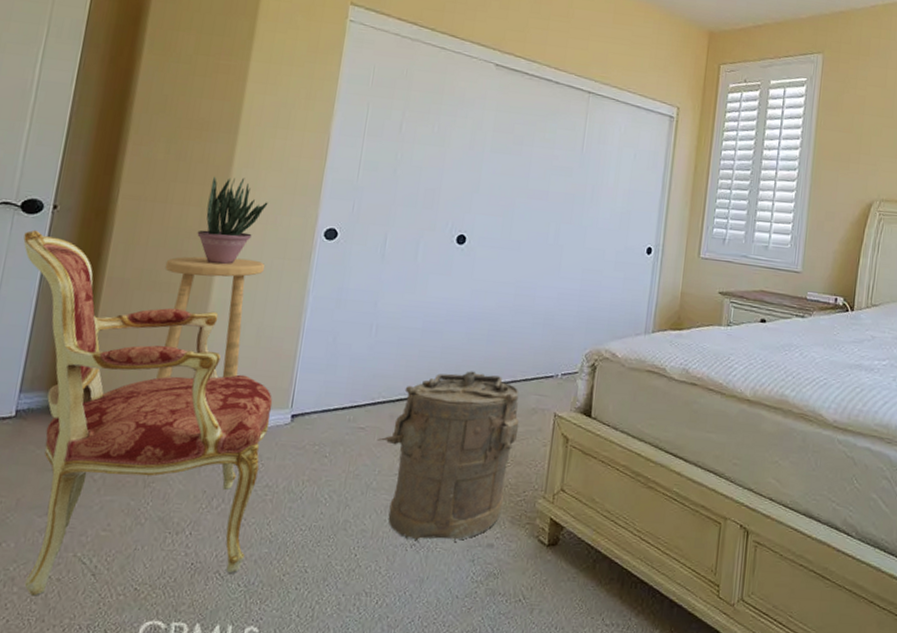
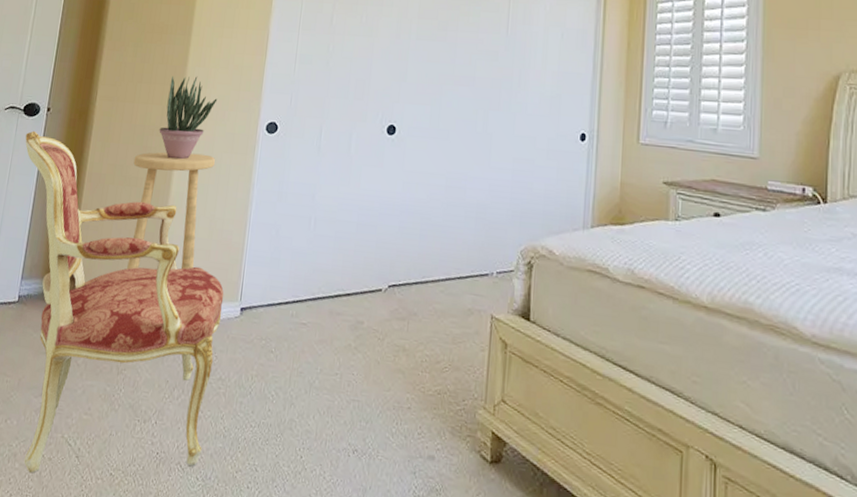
laundry hamper: present [376,371,520,542] -> none [317,267,456,450]

